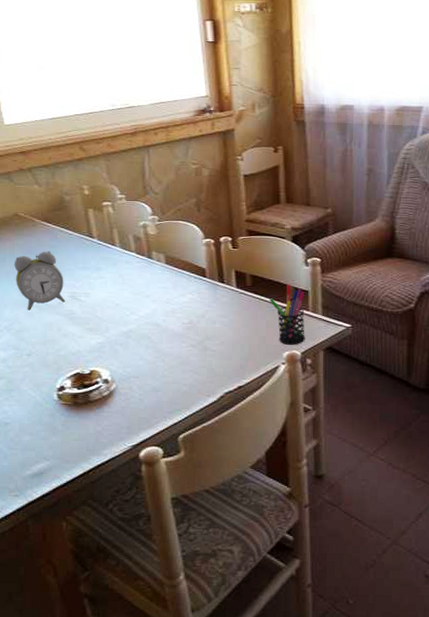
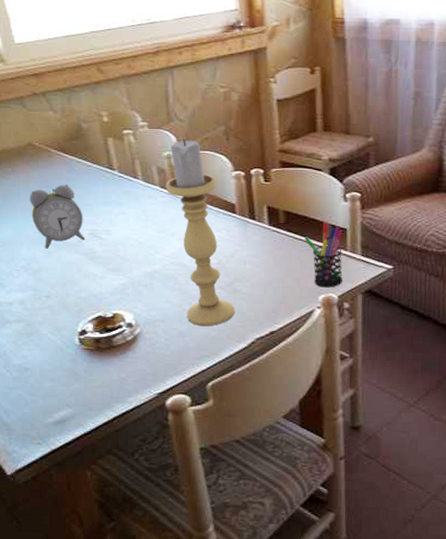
candle holder: none [141,209,206,382] -> present [165,138,235,327]

